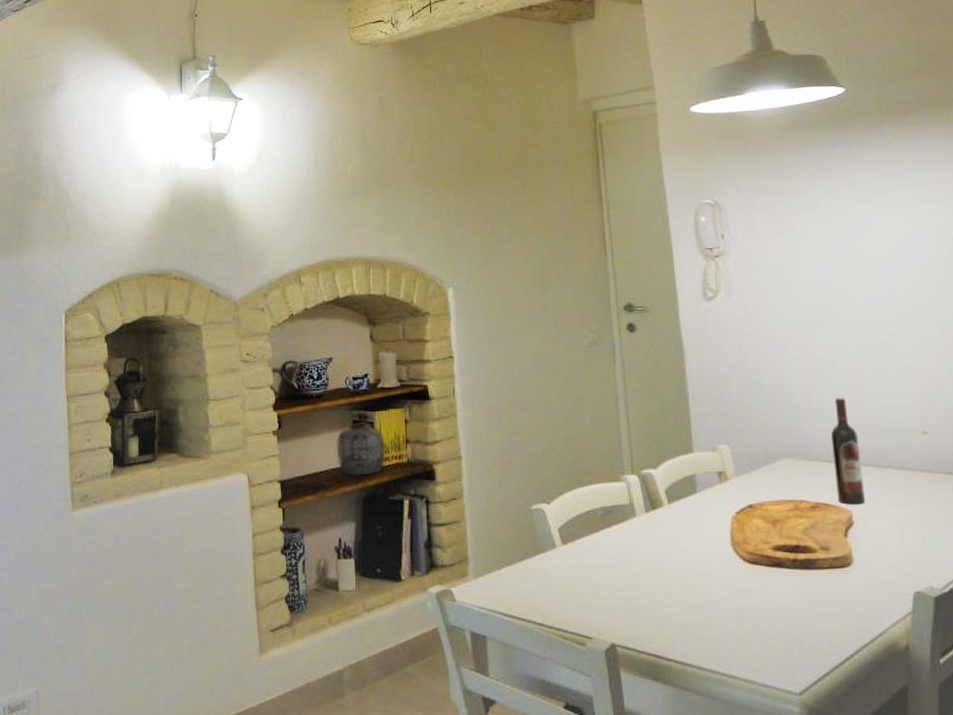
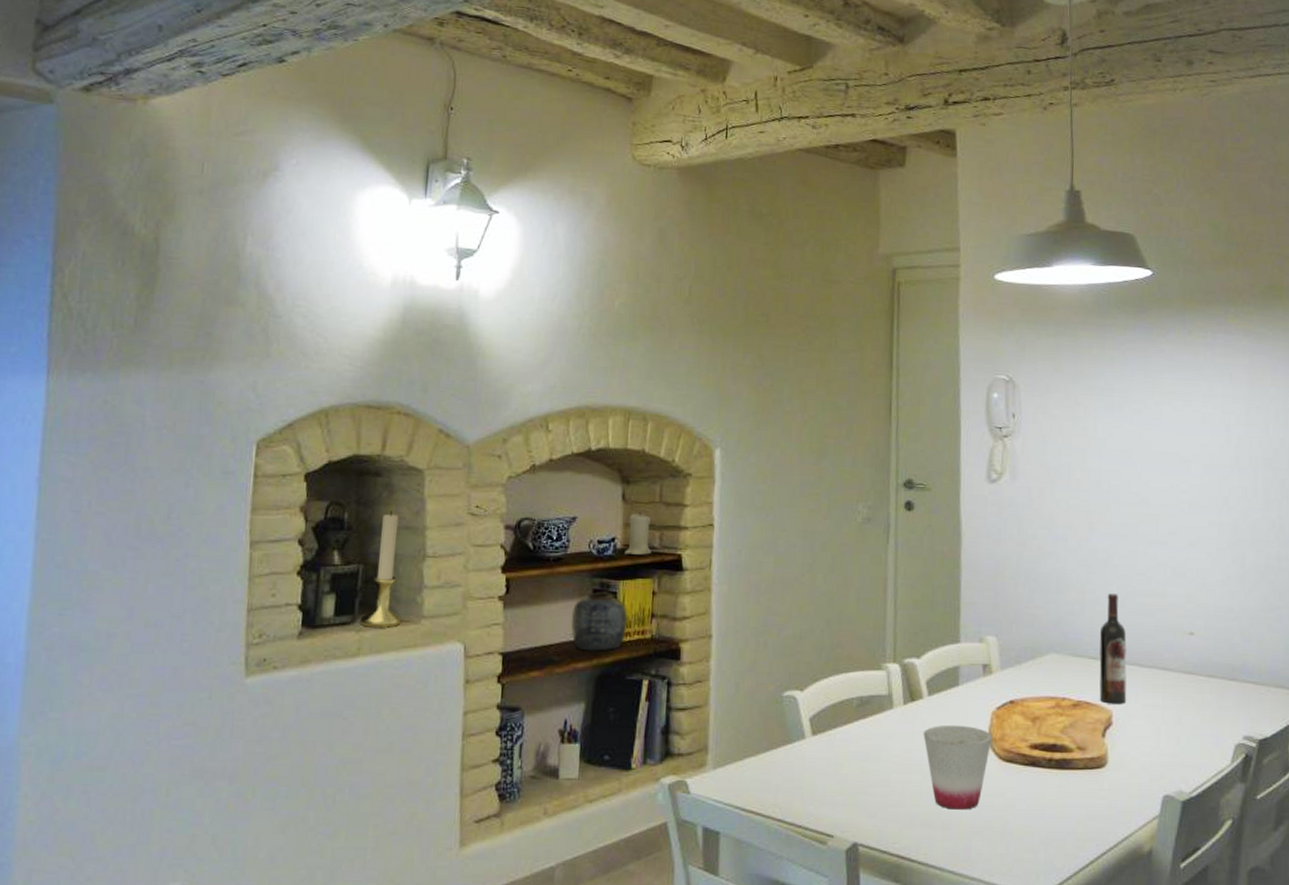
candle holder: none [160,362,194,464] -> present [359,511,403,628]
cup: none [667,530,735,611] -> present [923,724,992,810]

